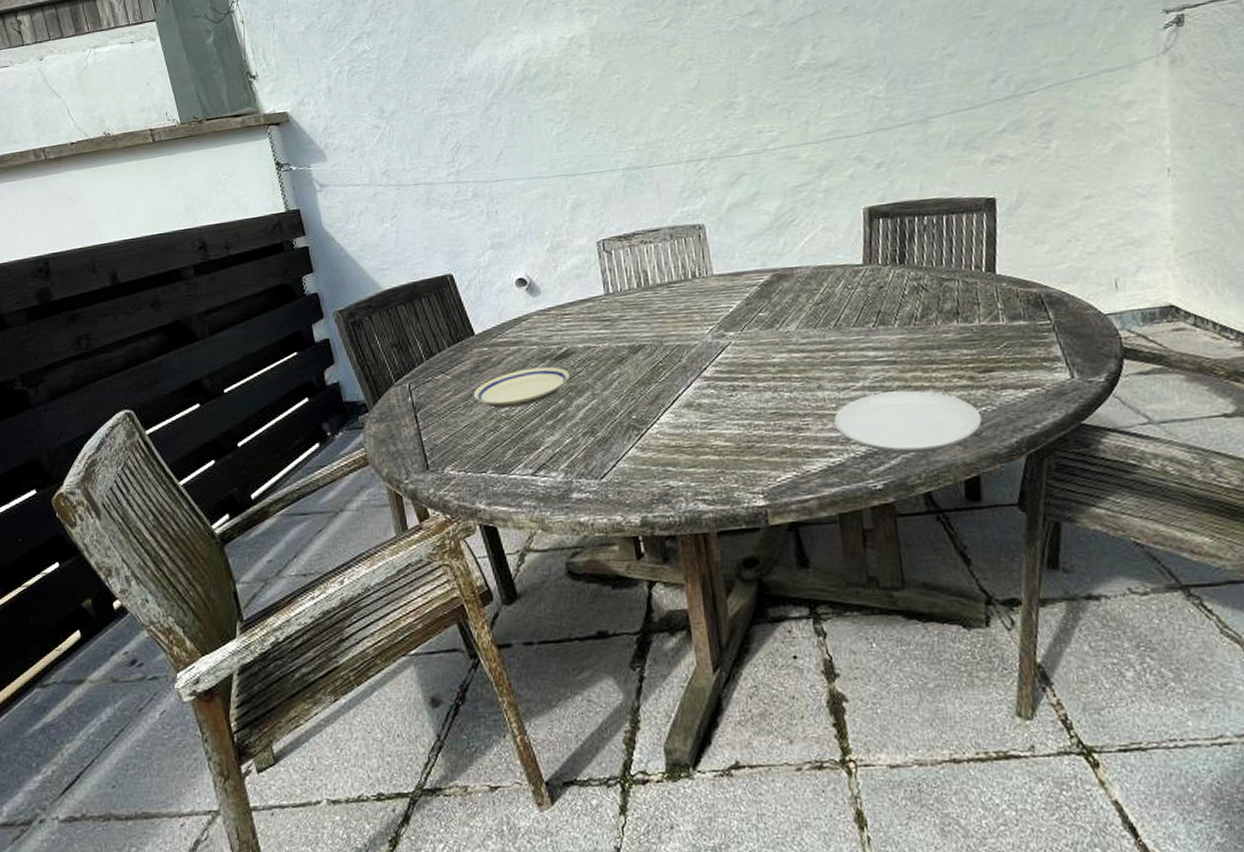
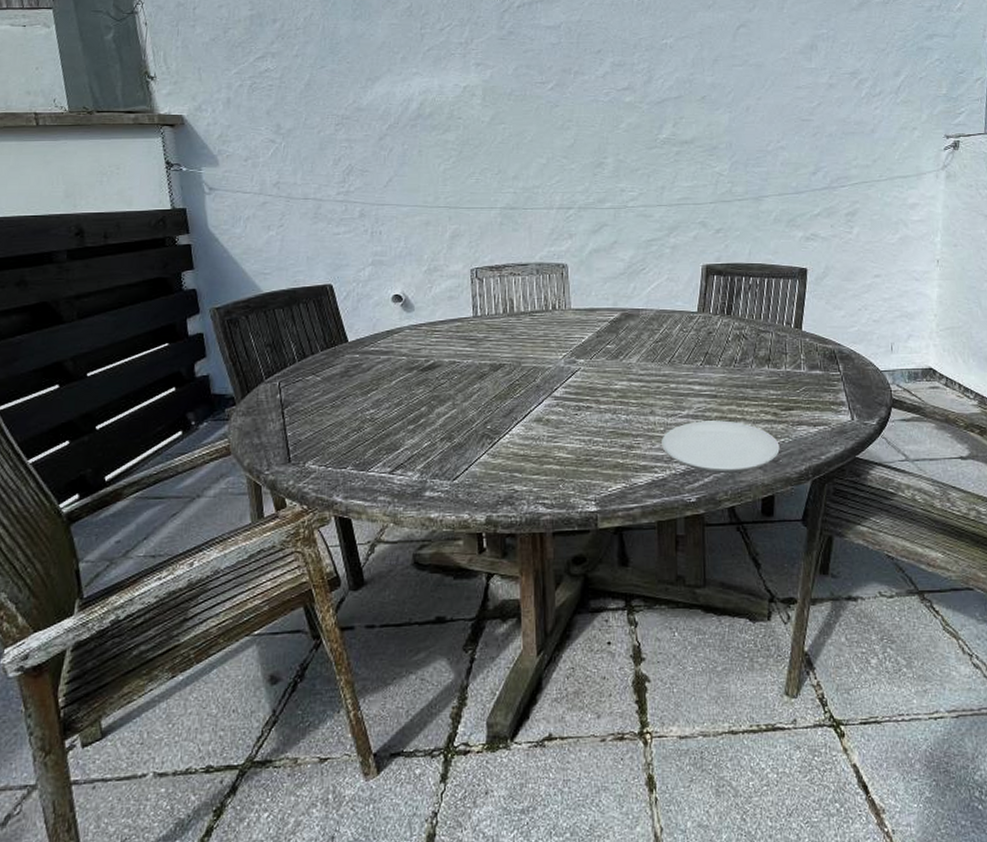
plate: present [473,366,569,409] -> none [341,376,433,411]

